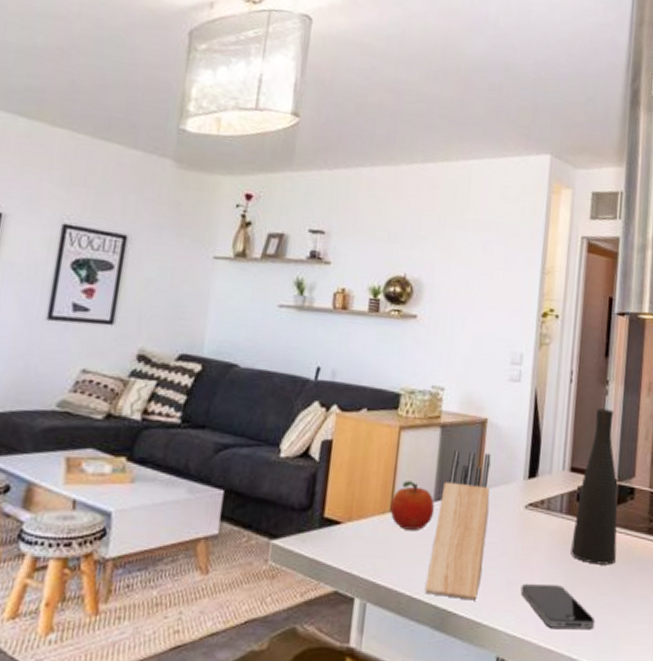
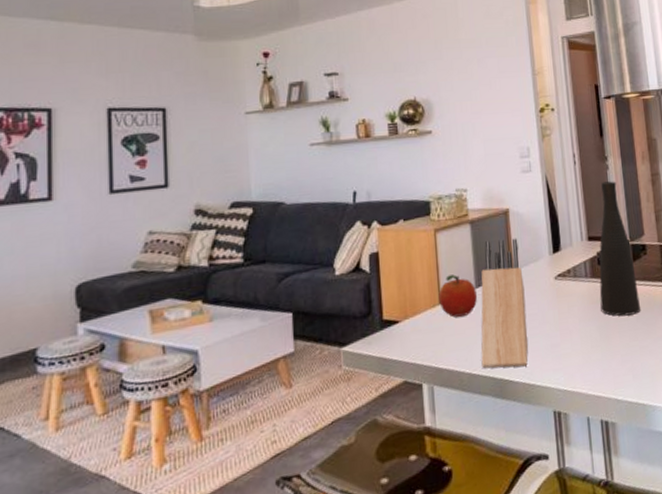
smartphone: present [520,584,595,630] -> none [563,339,633,378]

